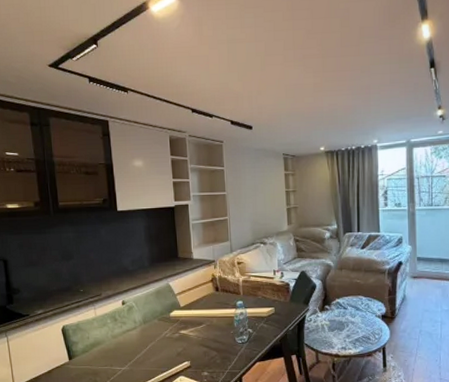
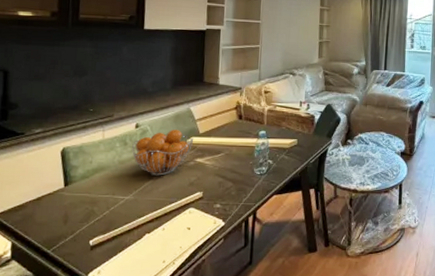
fruit basket: none [122,305,176,348] -> present [132,130,194,176]

